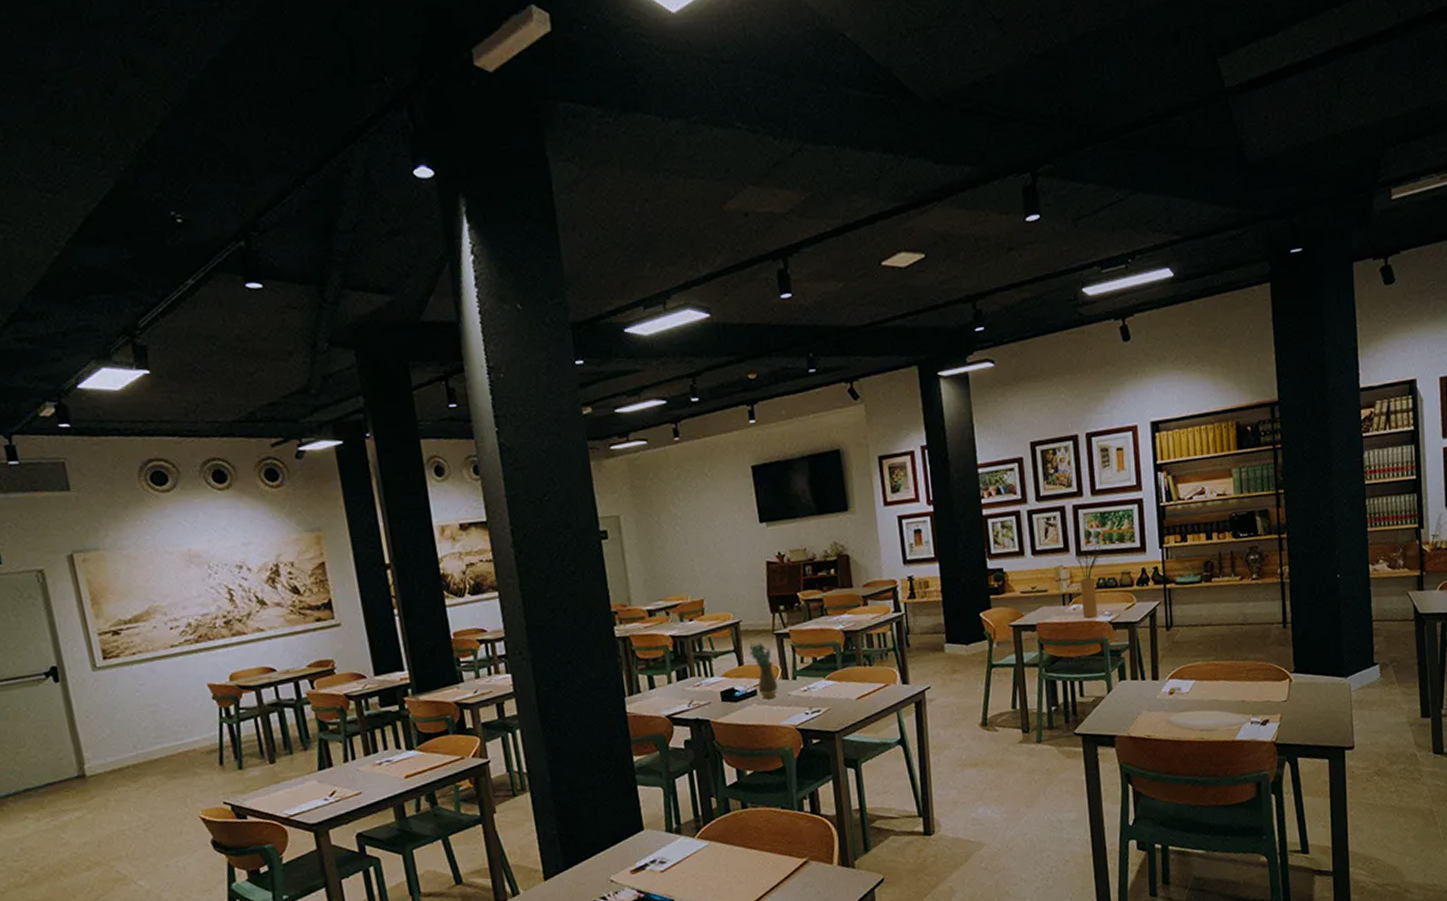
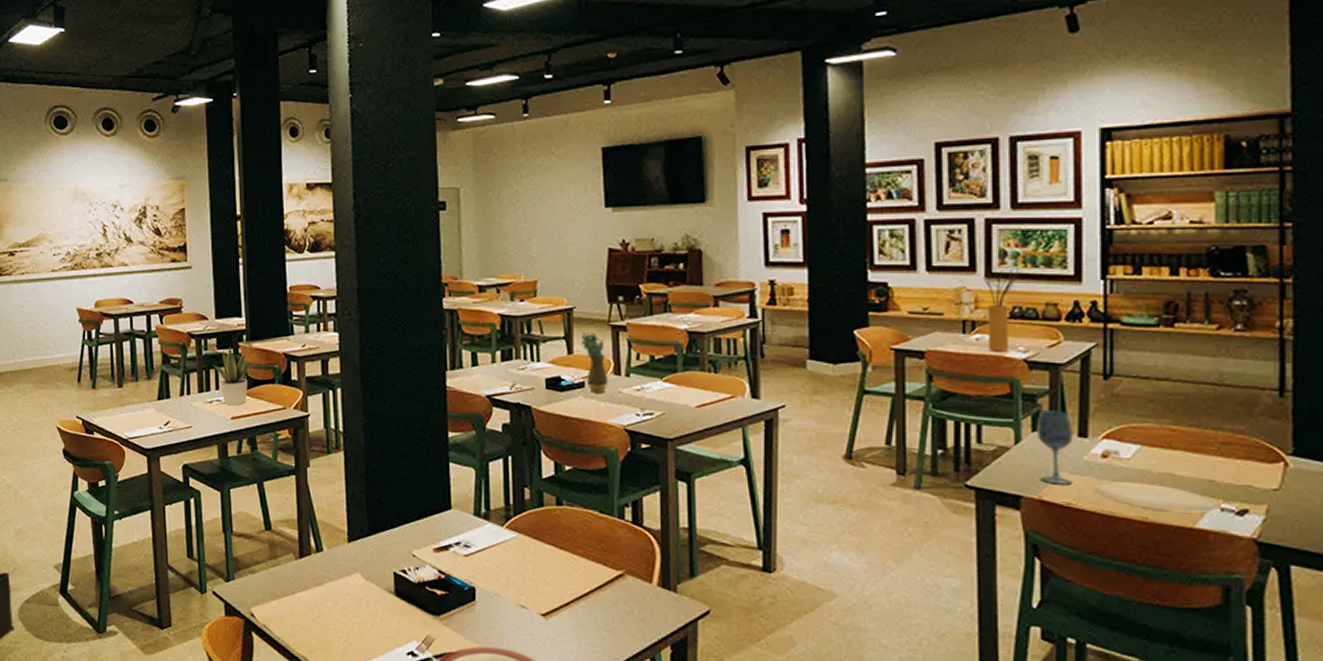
potted plant: none [377,702,425,765] -> present [212,345,256,406]
wineglass: none [1122,660,1150,722] -> present [1036,410,1073,485]

